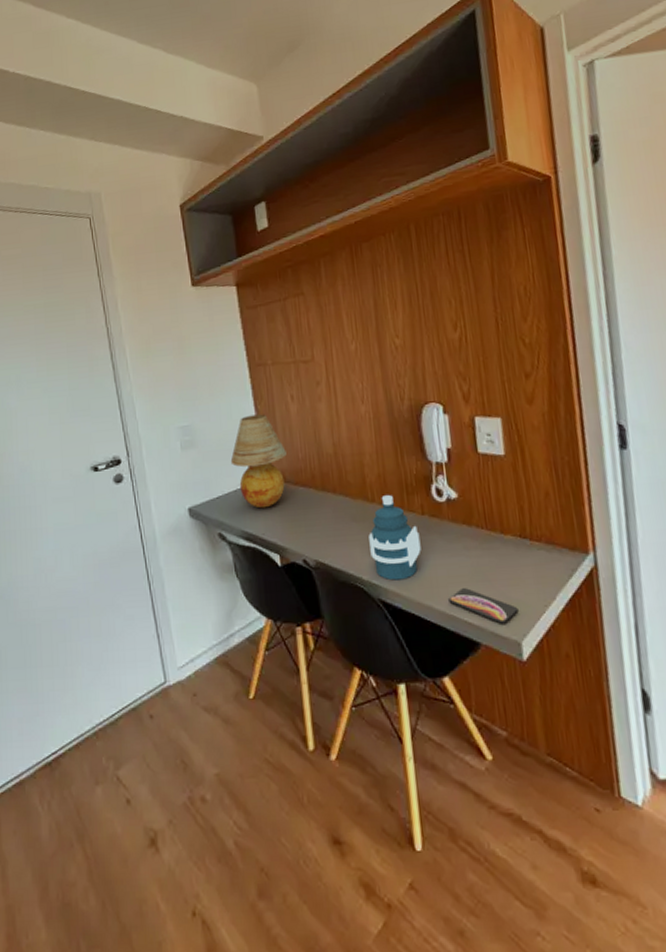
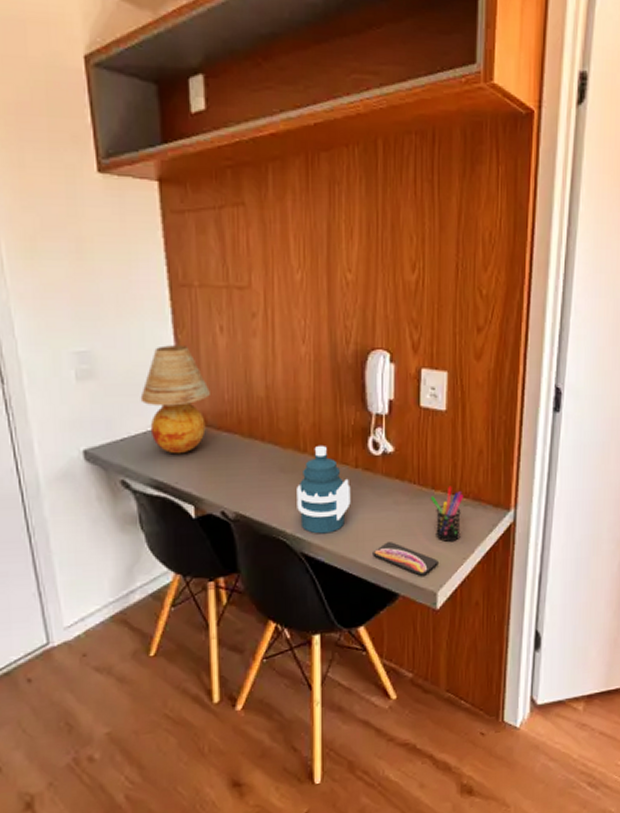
pen holder: none [500,530,538,588] -> present [430,486,464,542]

